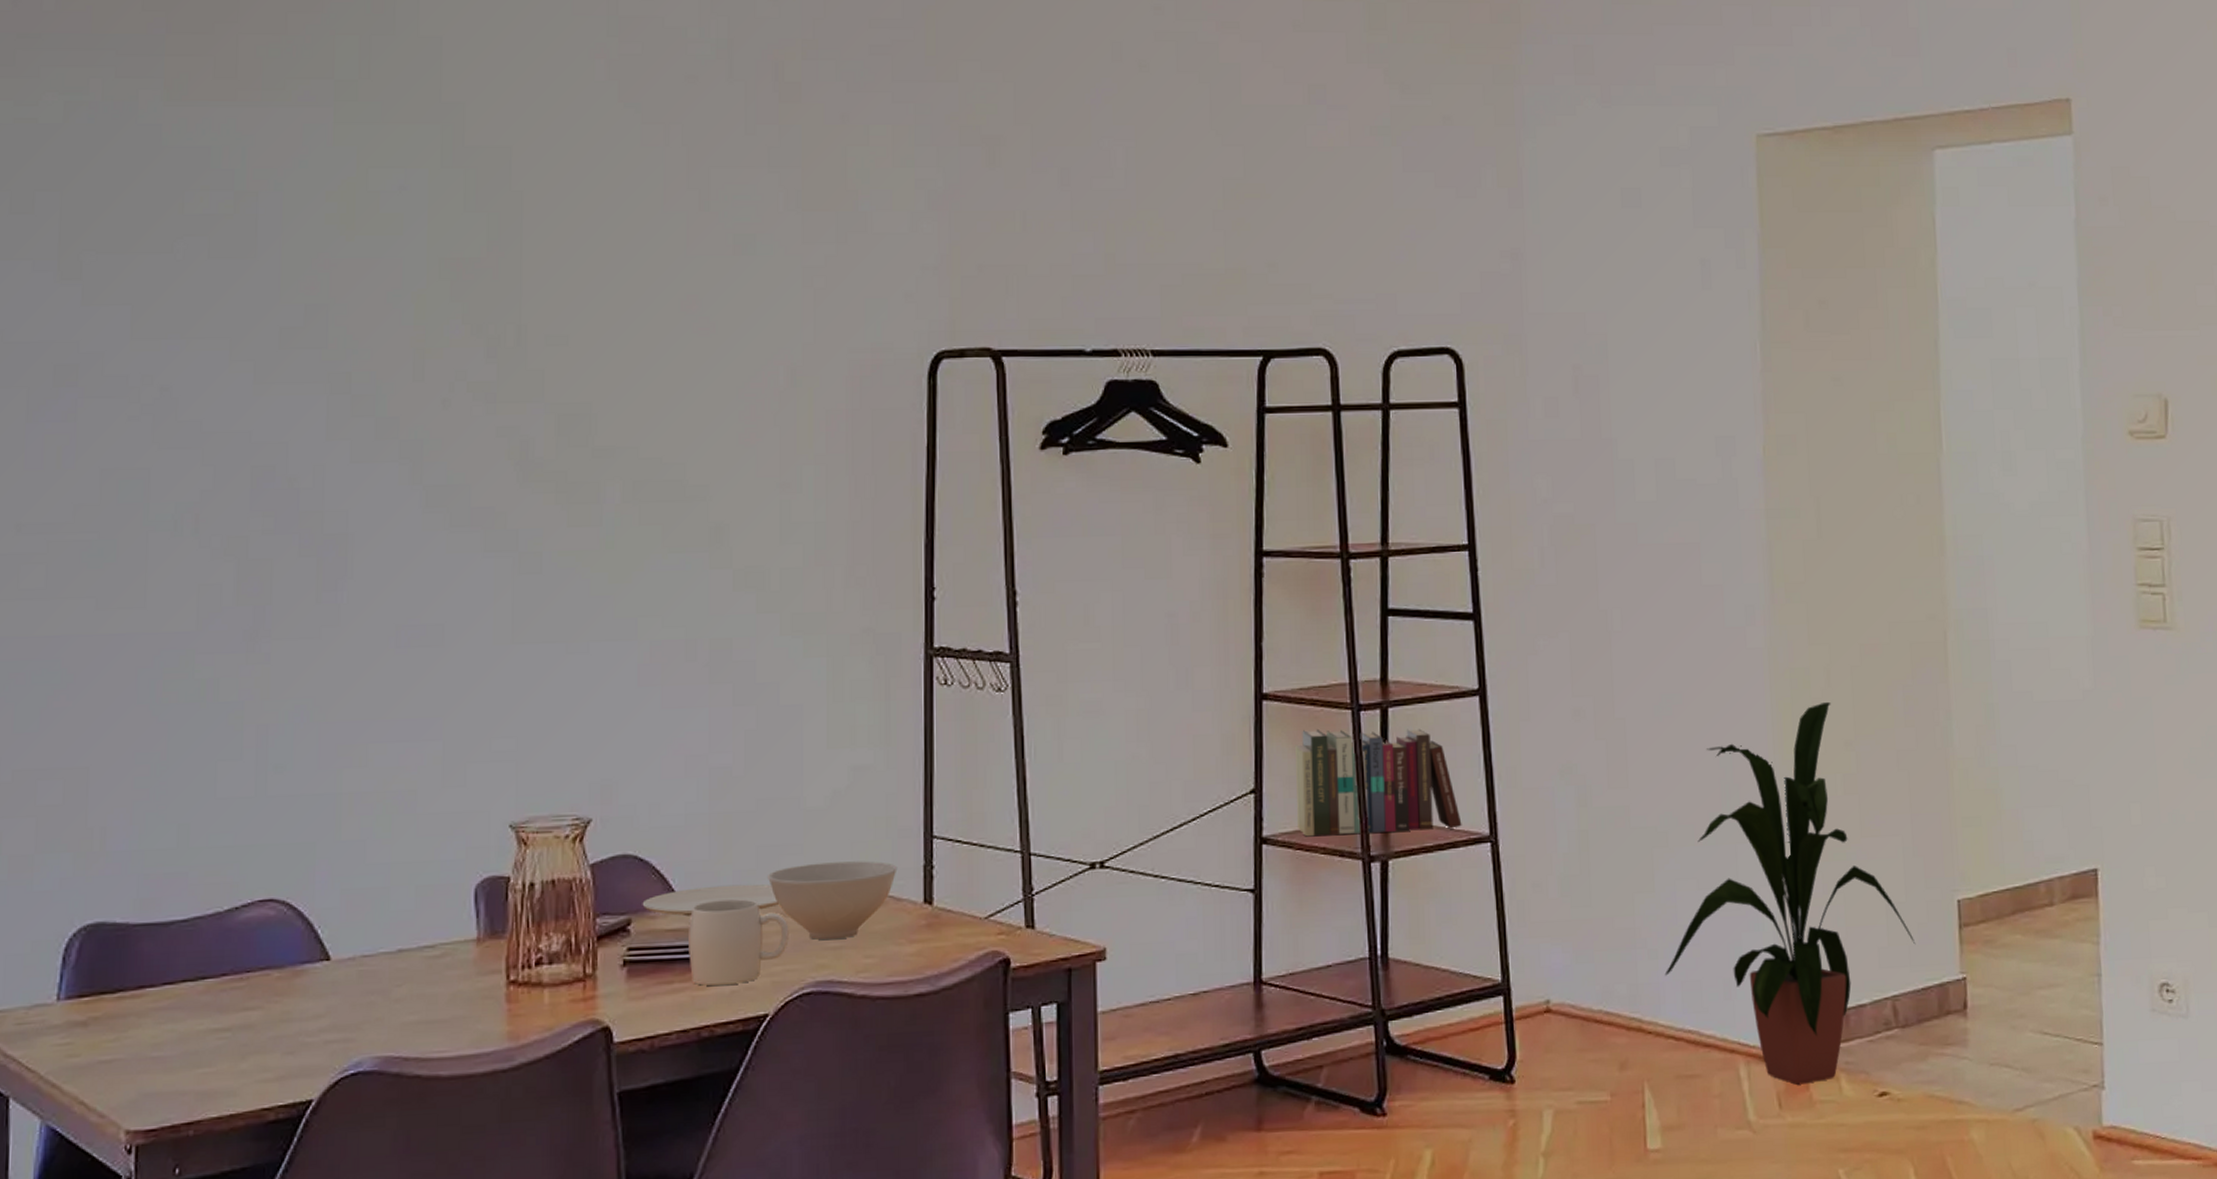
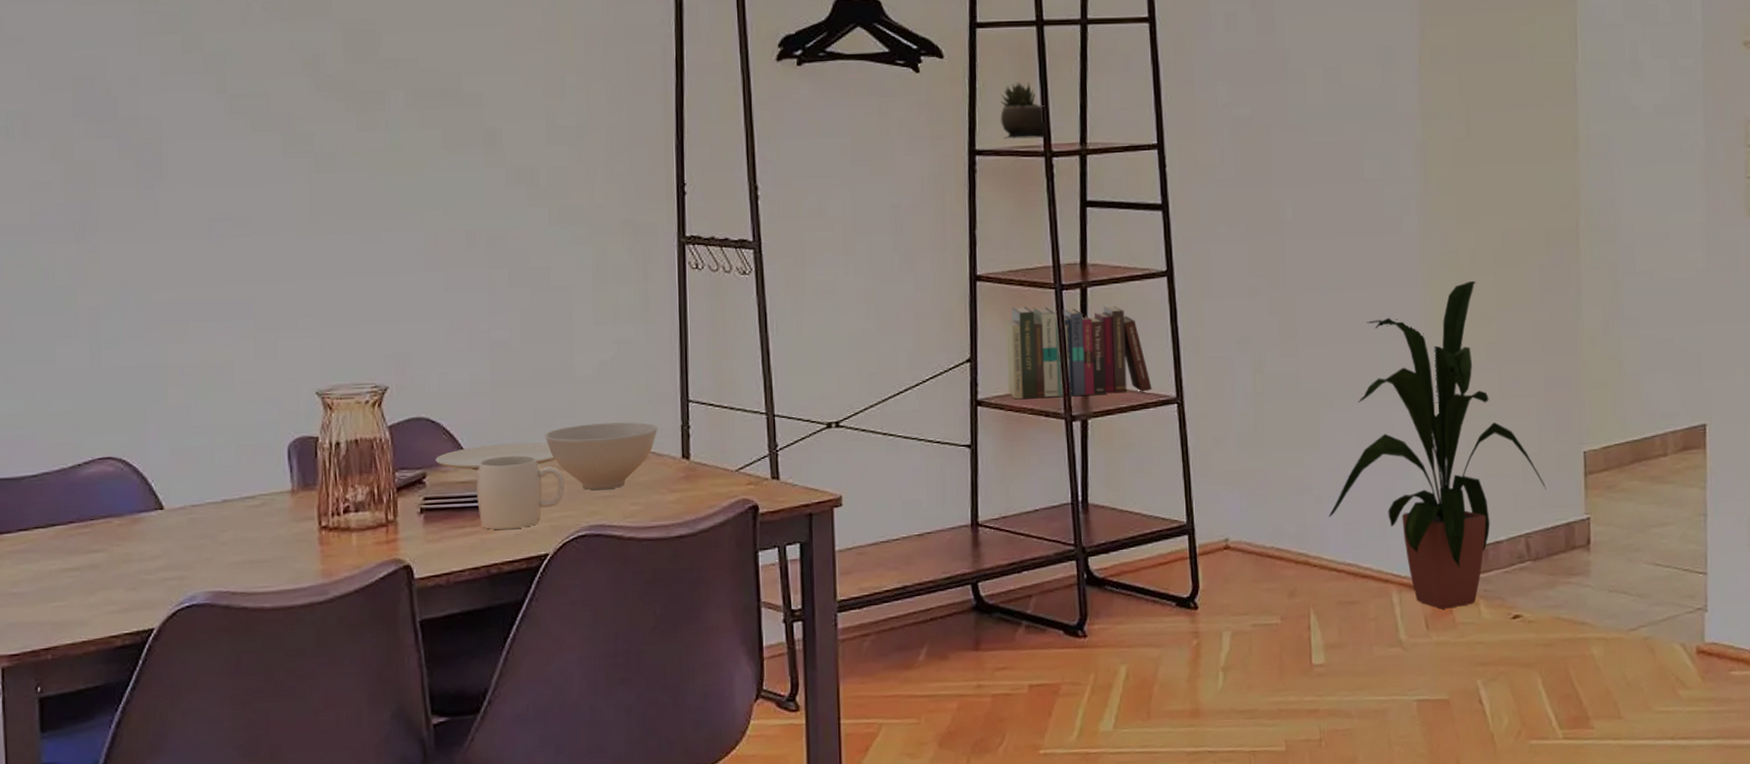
succulent plant: none [1291,474,1346,538] -> present [1000,82,1049,139]

